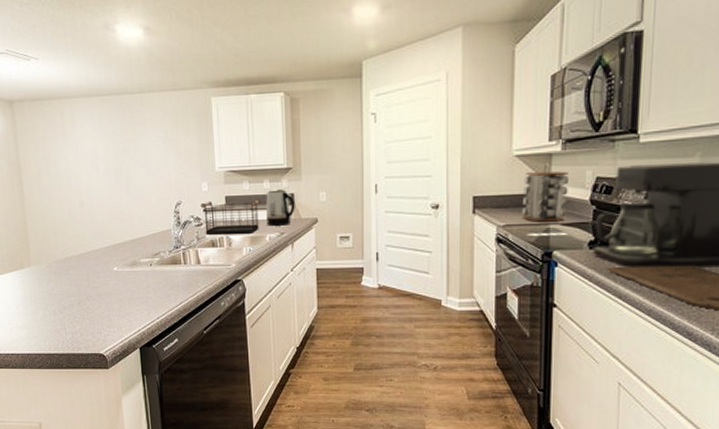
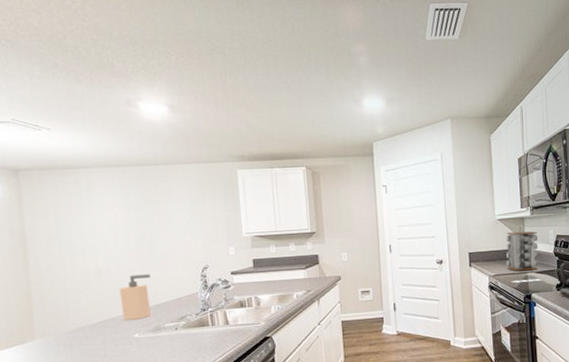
soap dispenser: none [100,208,128,253] -> present [119,274,151,320]
dish rack: present [201,199,261,235] -> none [228,260,287,296]
kettle: present [265,188,295,226] -> none [292,250,320,285]

